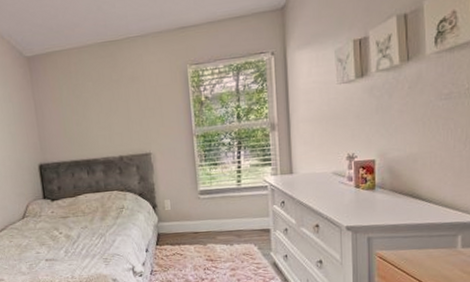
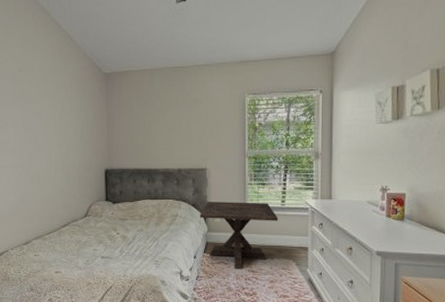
pedestal table: none [148,184,235,259] -> present [200,202,278,269]

